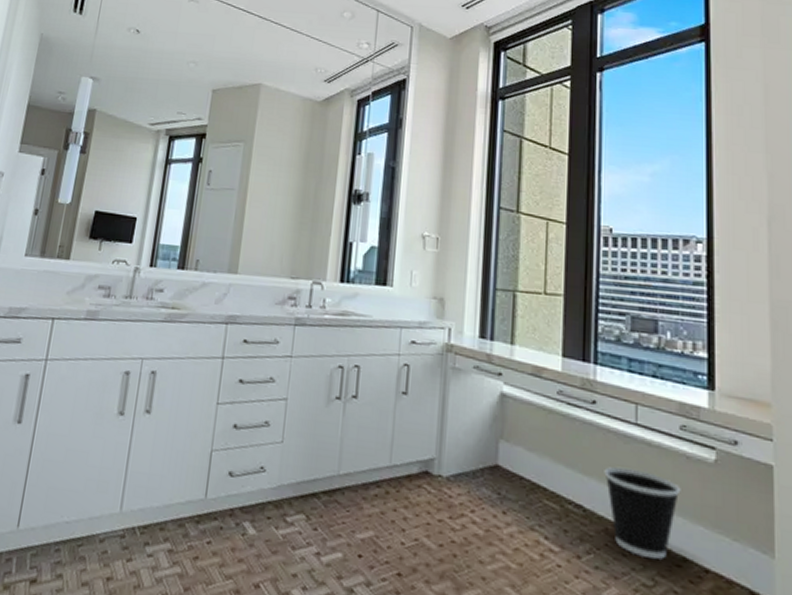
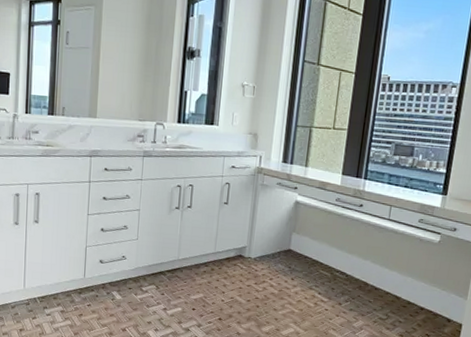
wastebasket: present [604,466,681,559] -> none [363,247,413,303]

